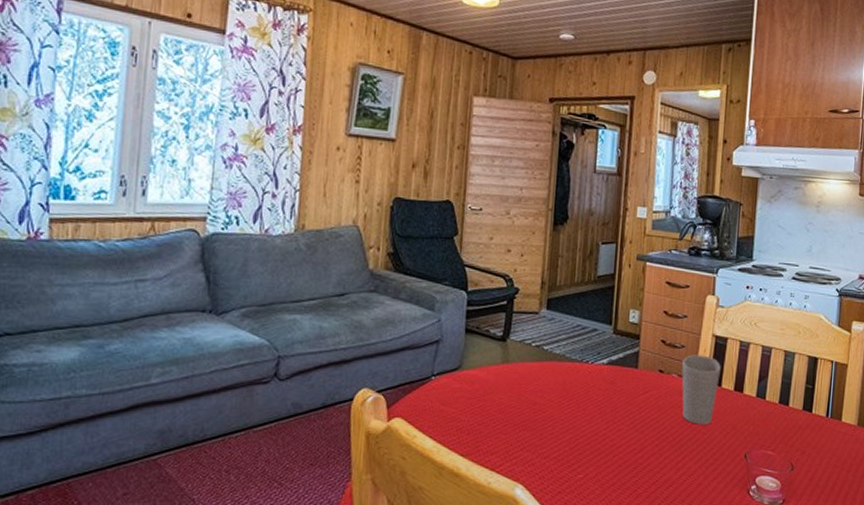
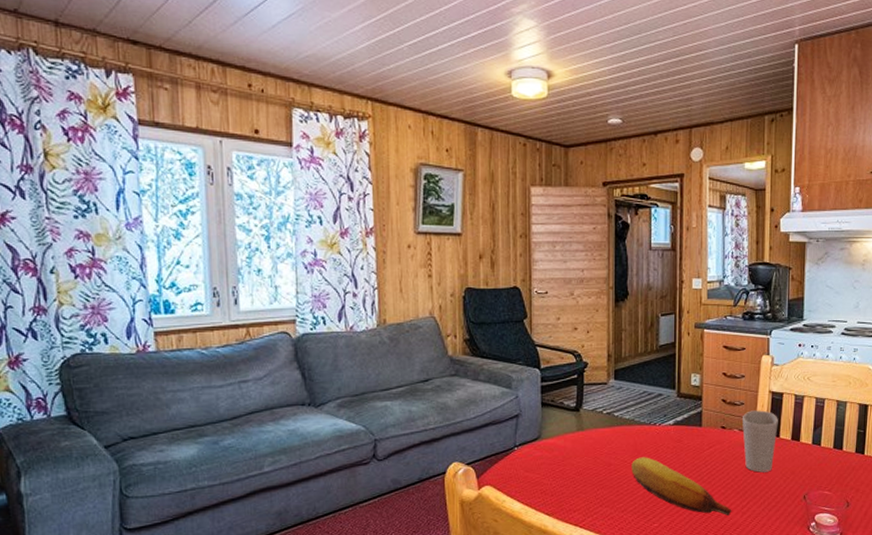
fruit: none [558,398,666,471] -> present [631,457,732,515]

